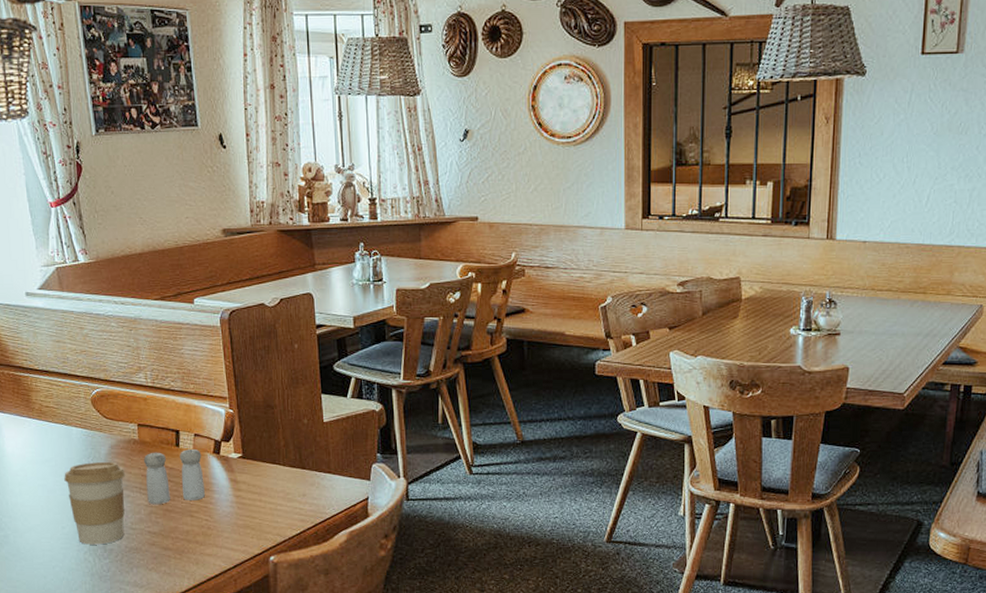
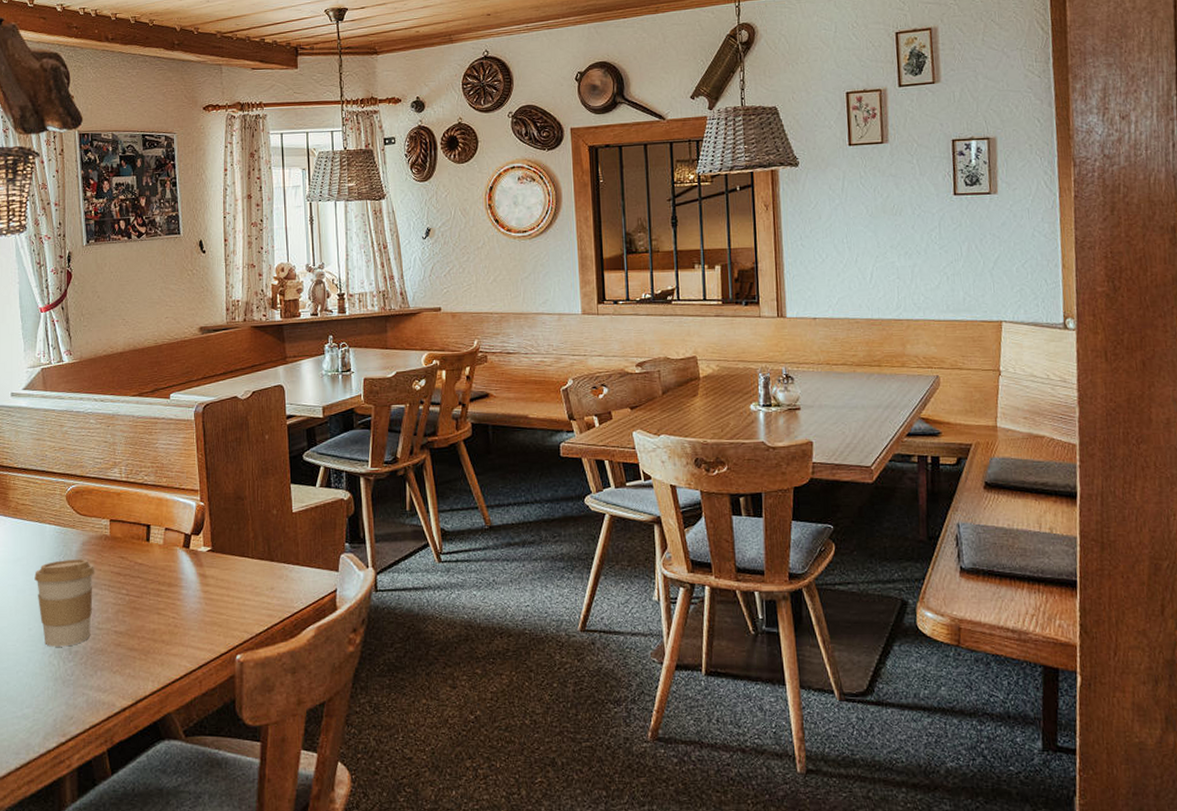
salt and pepper shaker: present [144,450,205,505] -> none [114,544,173,603]

